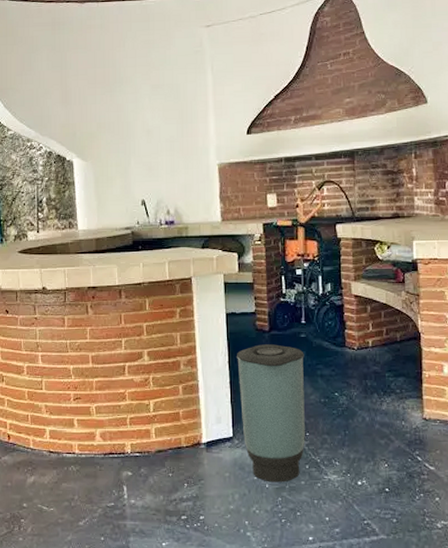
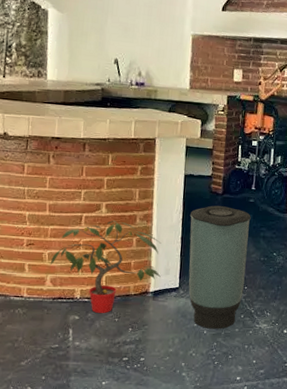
potted plant: none [98,368,212,468] -> present [50,220,161,313]

